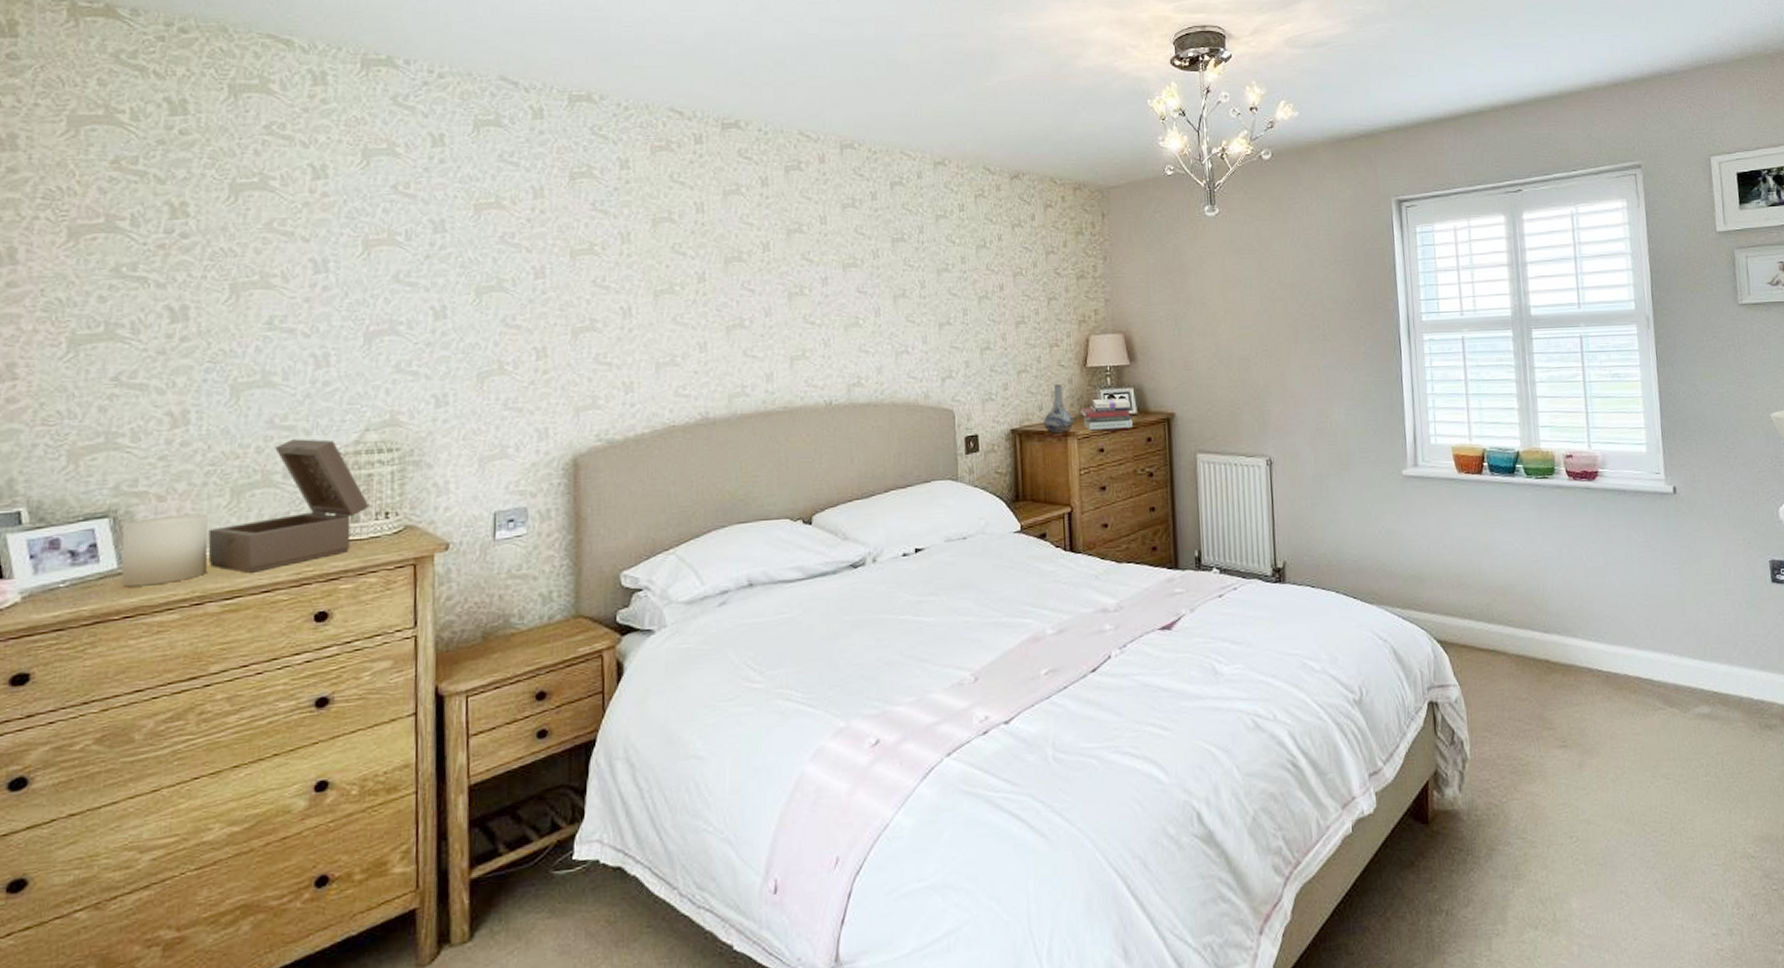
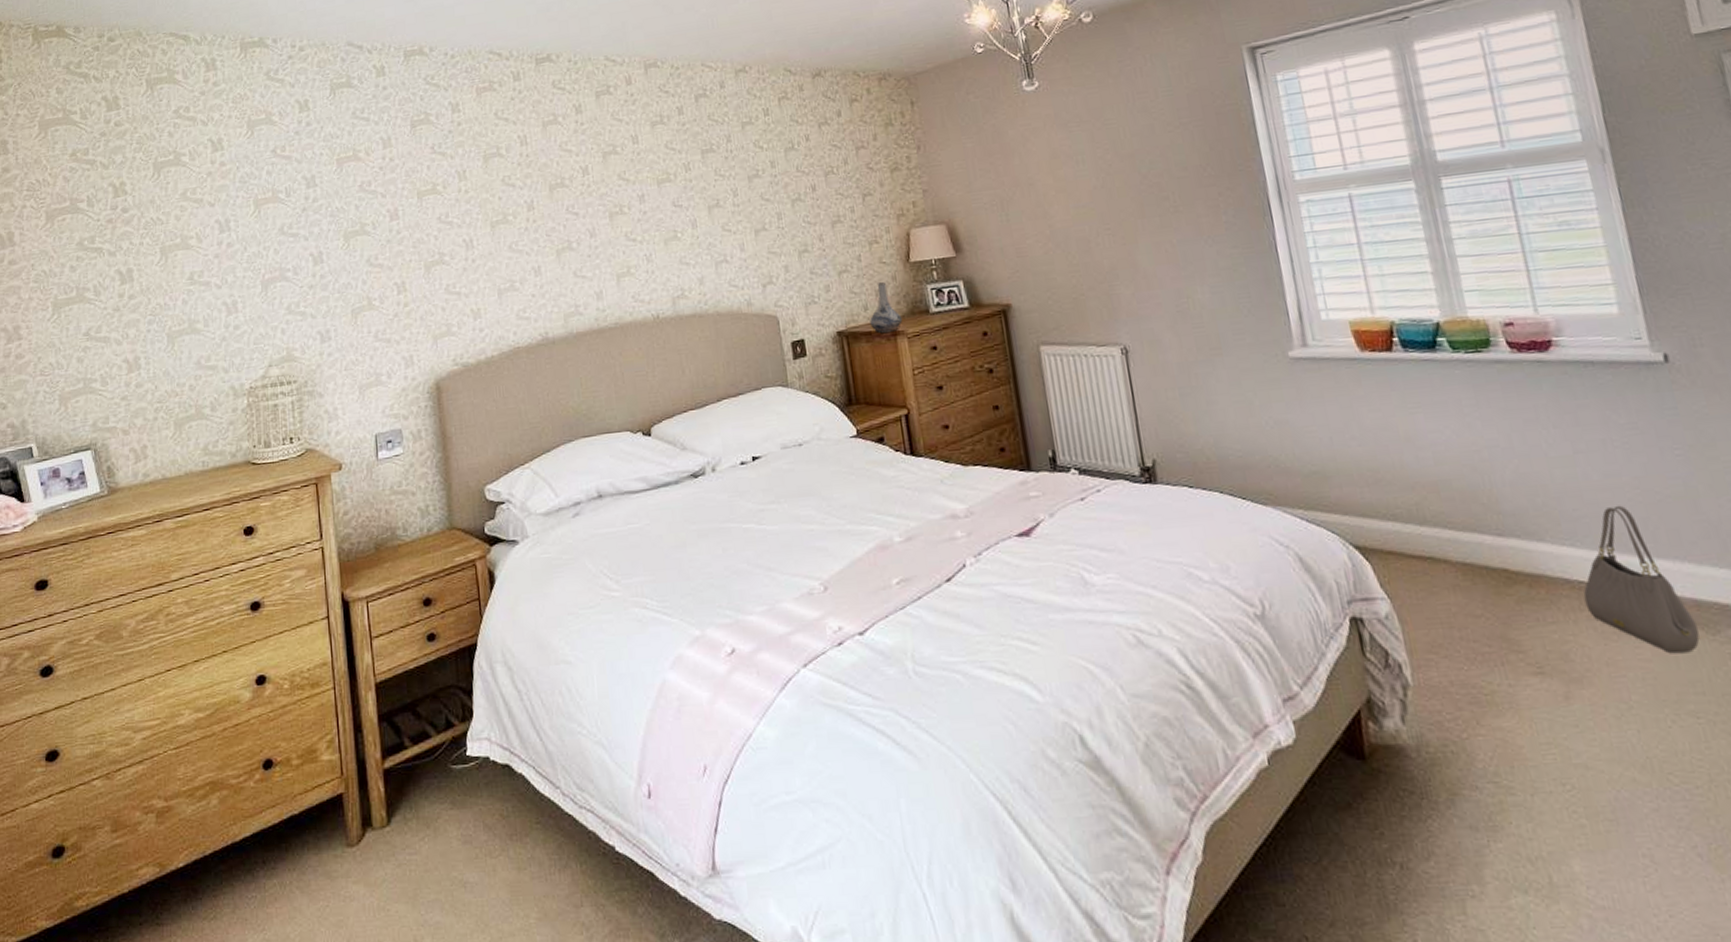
candle: present [121,513,209,587] -> none [101,443,163,508]
jewelry box: present [208,439,370,573] -> none [161,376,278,494]
books: present [1079,398,1133,431] -> none [906,292,966,328]
handbag: none [1600,608,1675,728] -> present [1583,505,1700,654]

